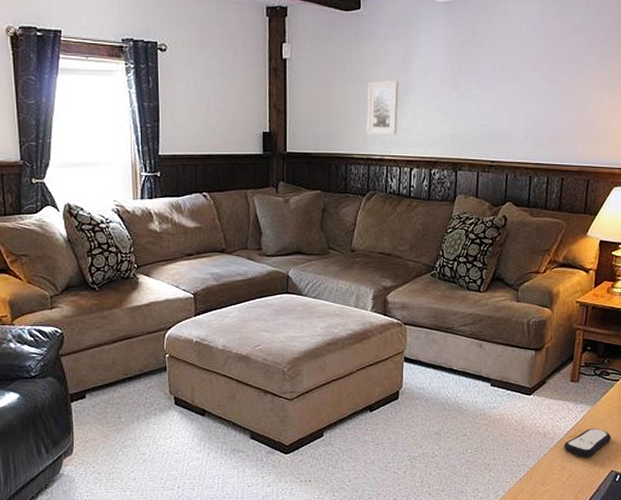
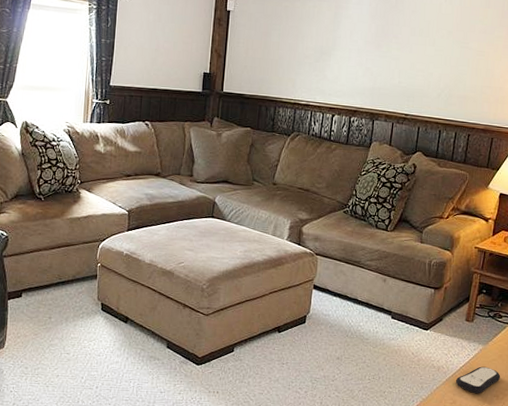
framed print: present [366,81,399,136] -> none [296,36,328,85]

